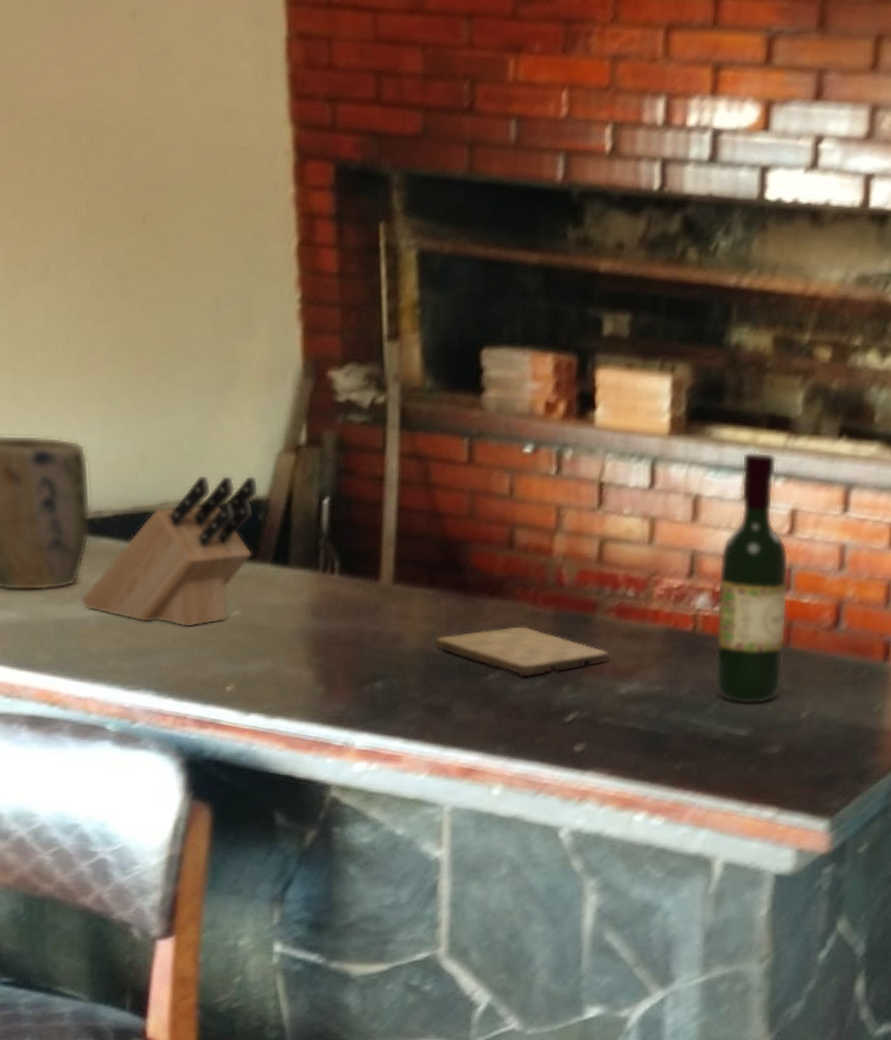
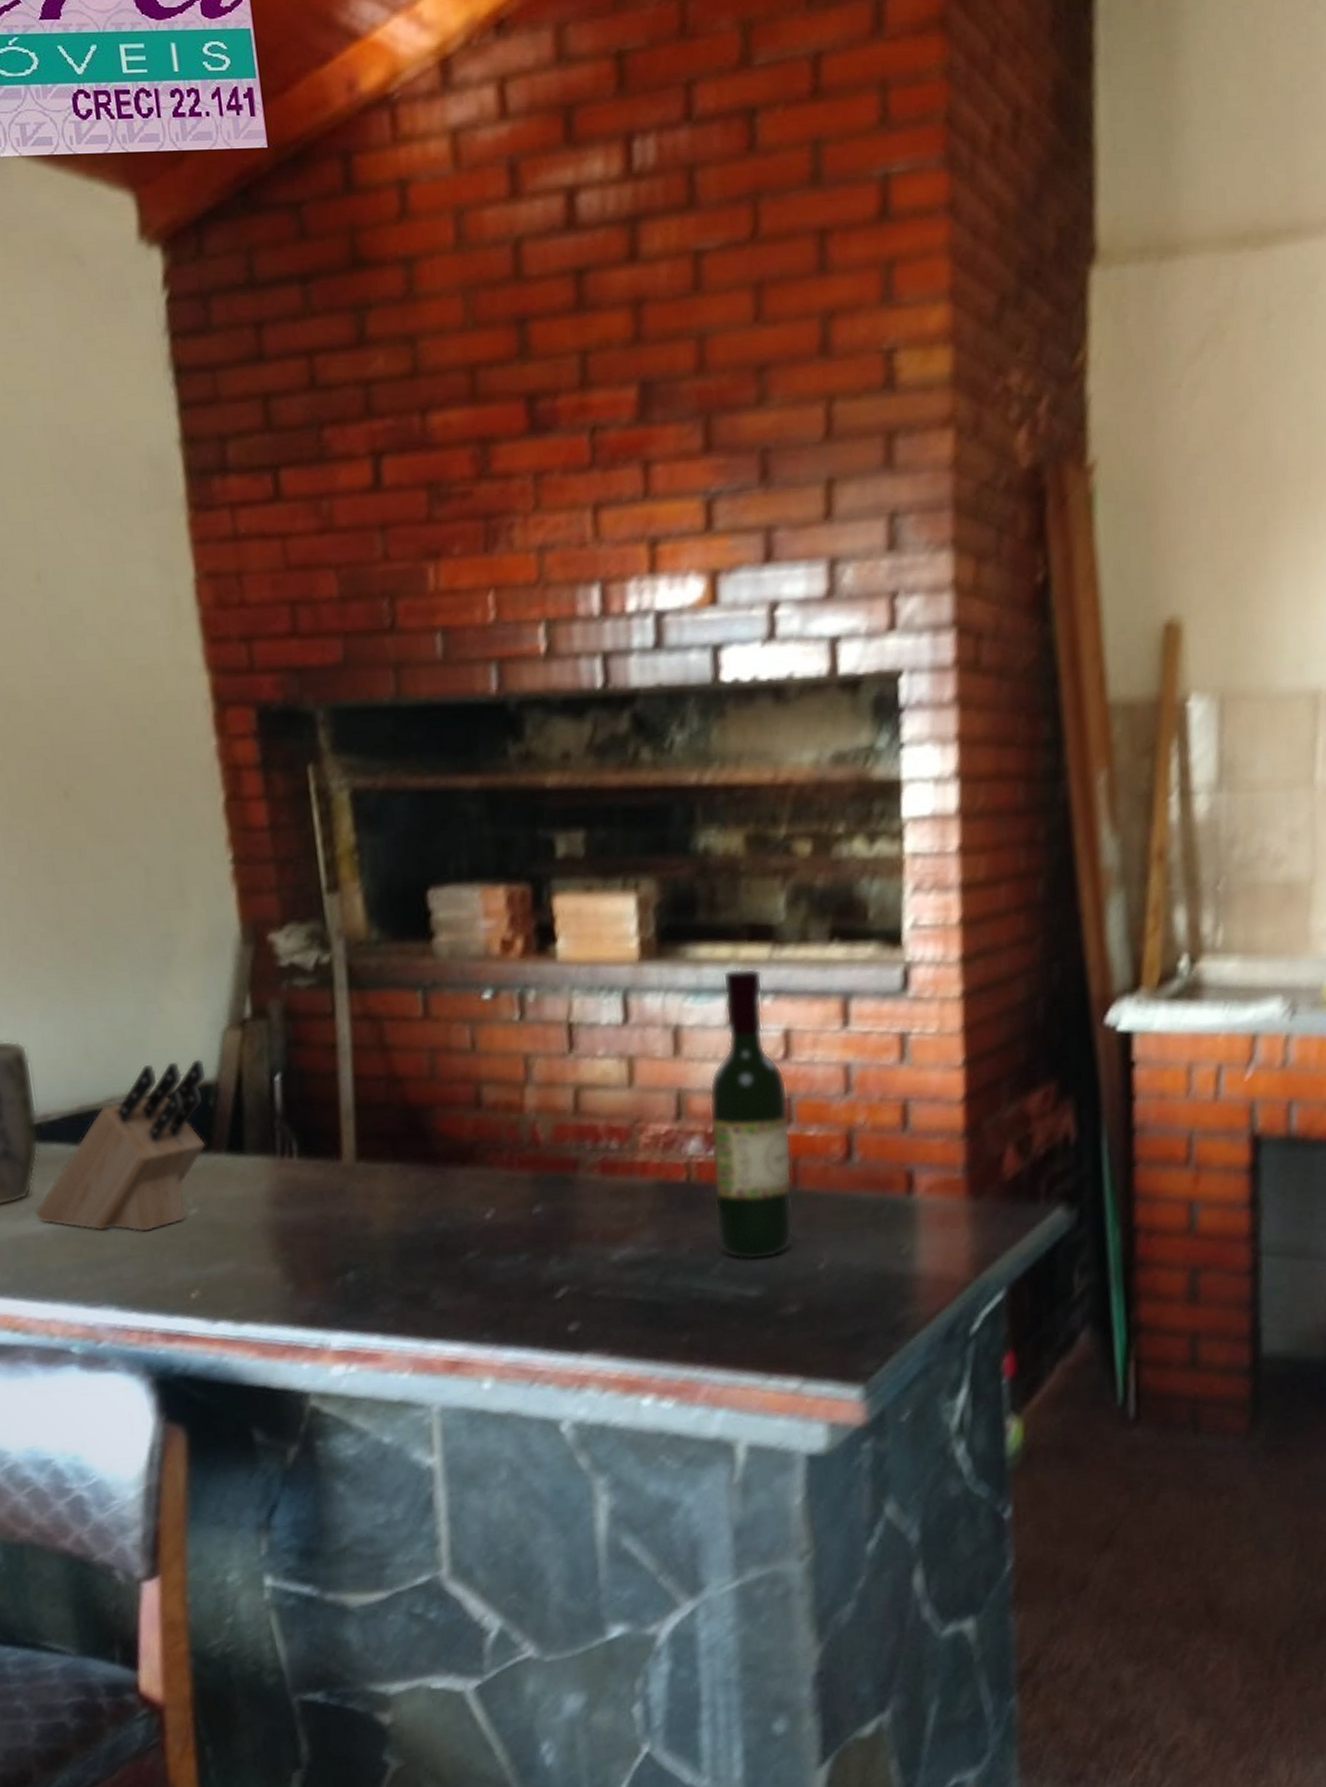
cutting board: present [435,626,609,678] -> none [406,1194,597,1253]

